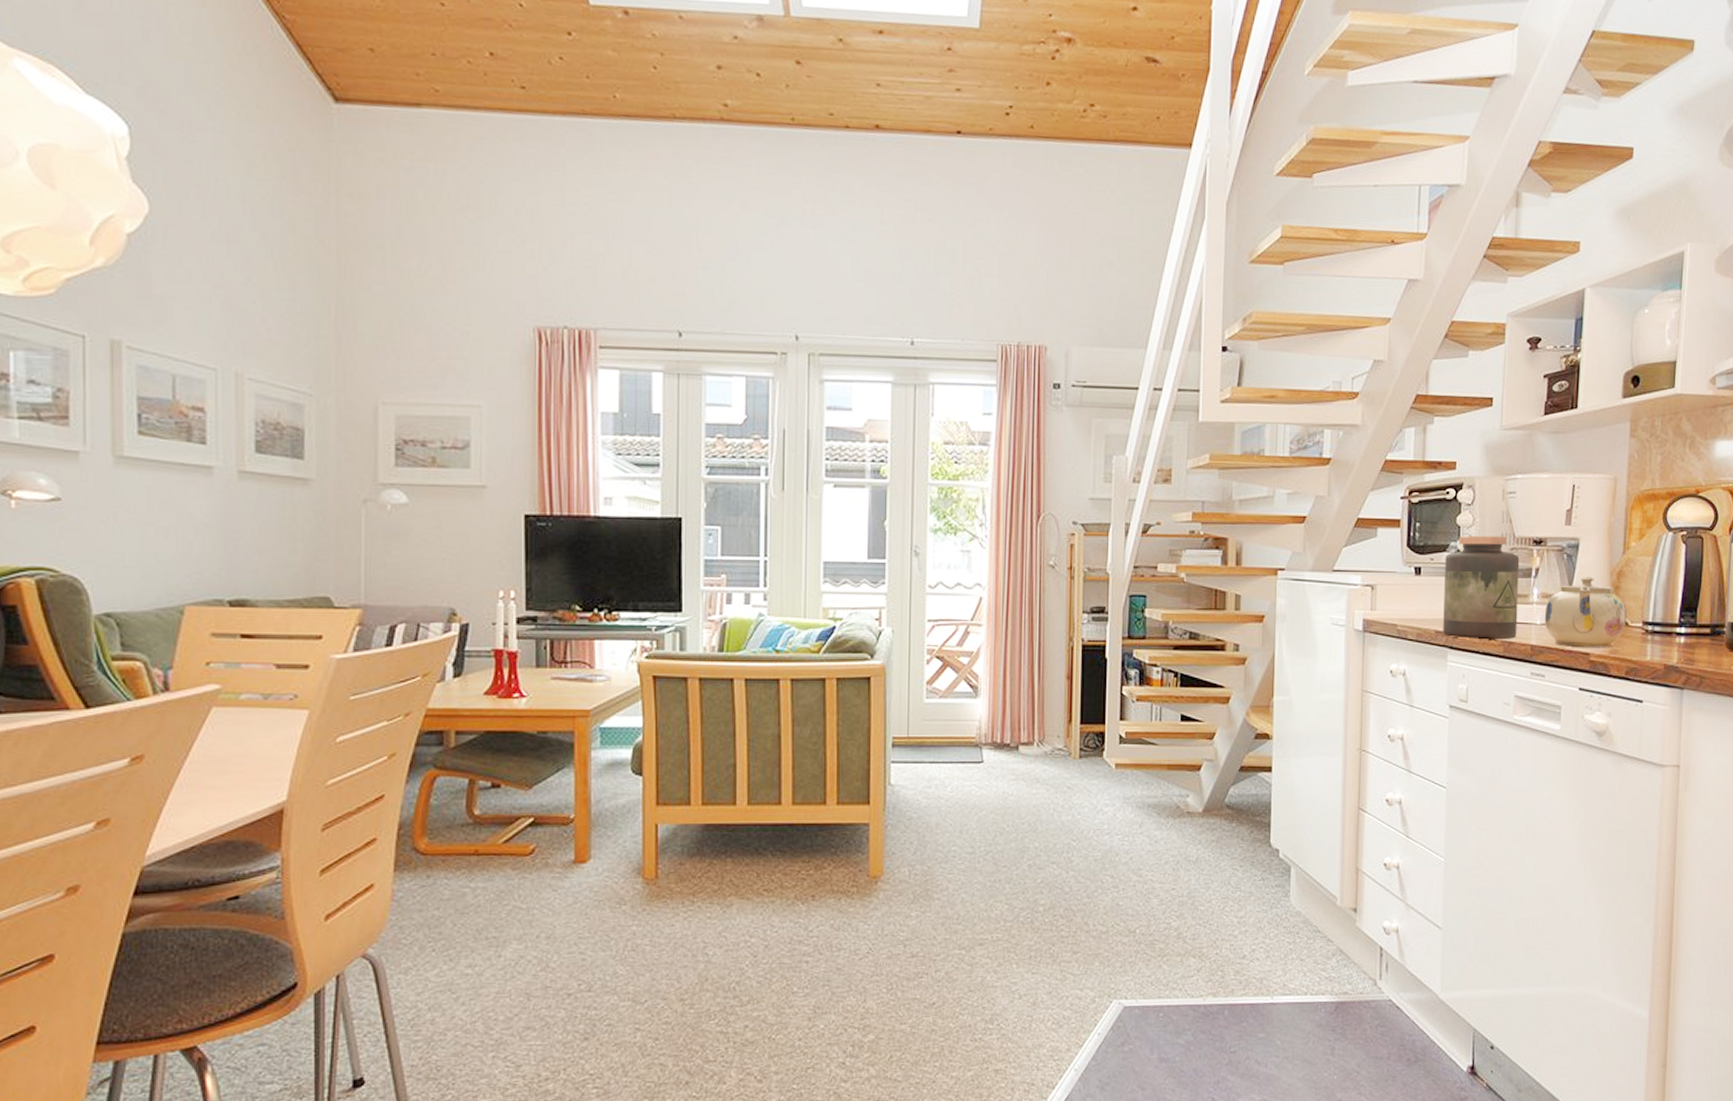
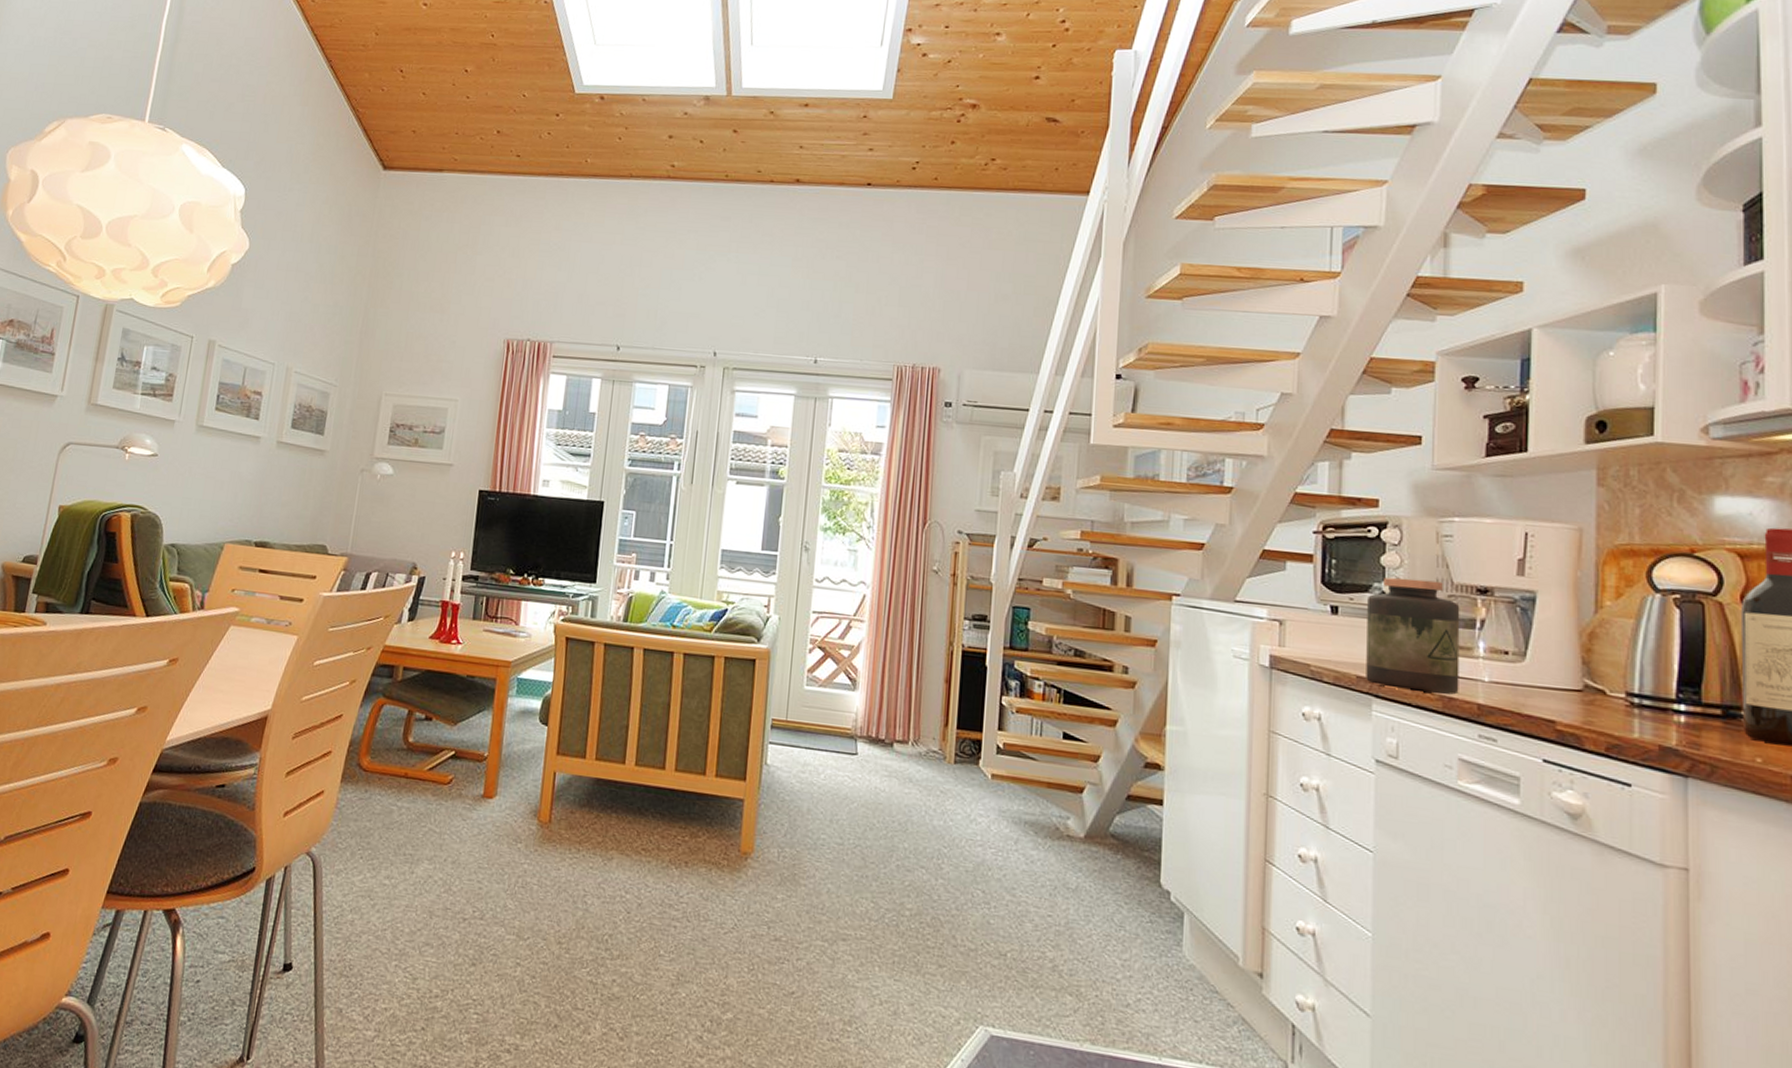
teapot: present [1544,577,1627,648] -> none [1493,634,1604,717]

